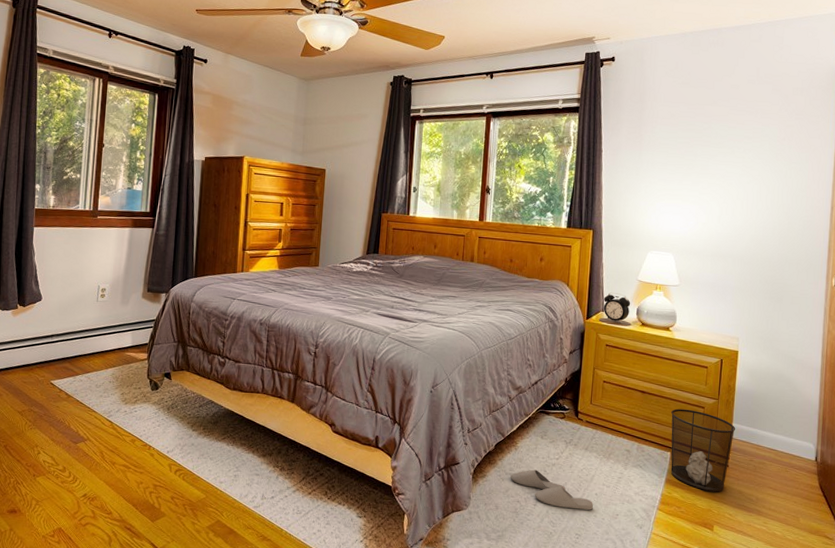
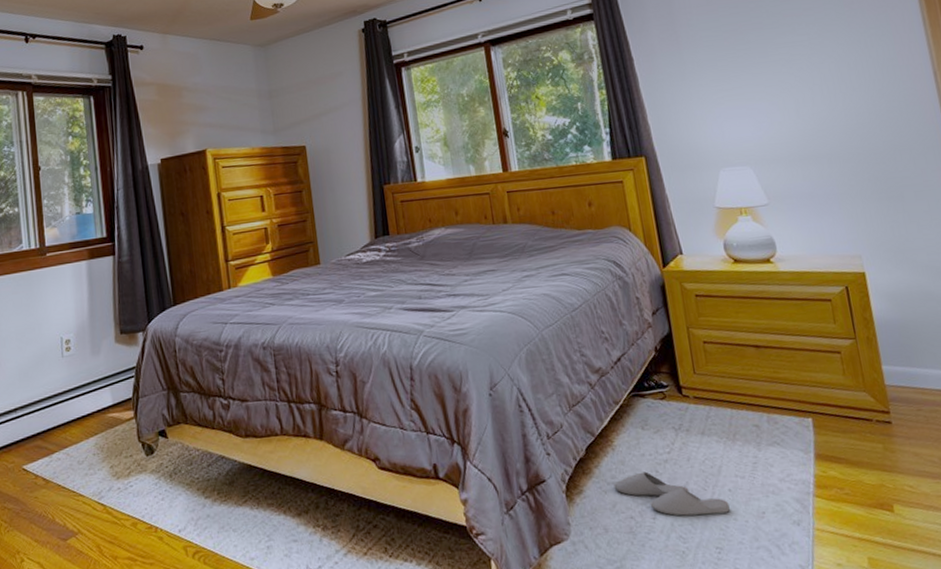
alarm clock: present [598,292,632,326] -> none [678,227,721,269]
waste bin: present [670,408,736,493] -> none [799,358,894,462]

